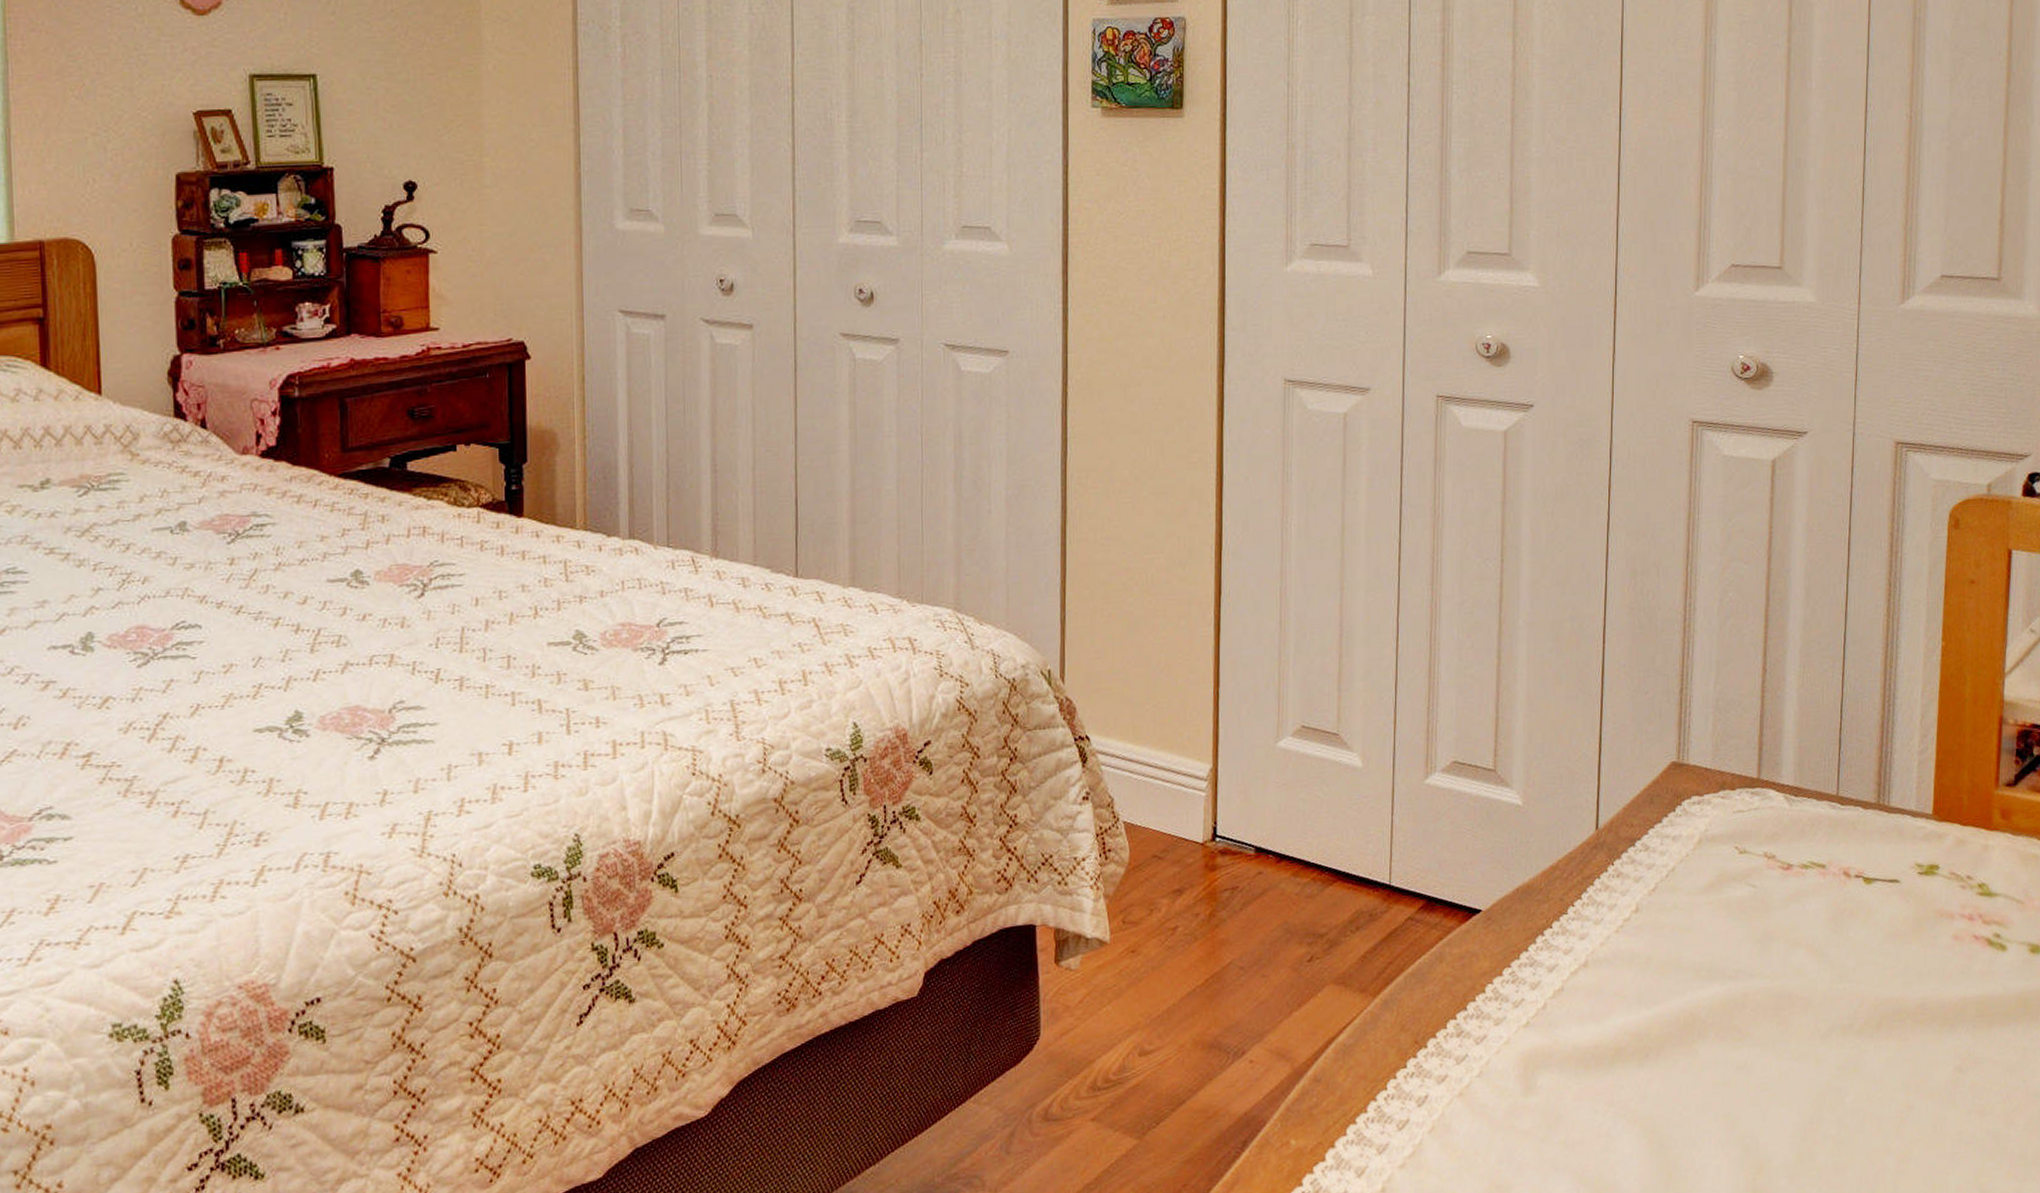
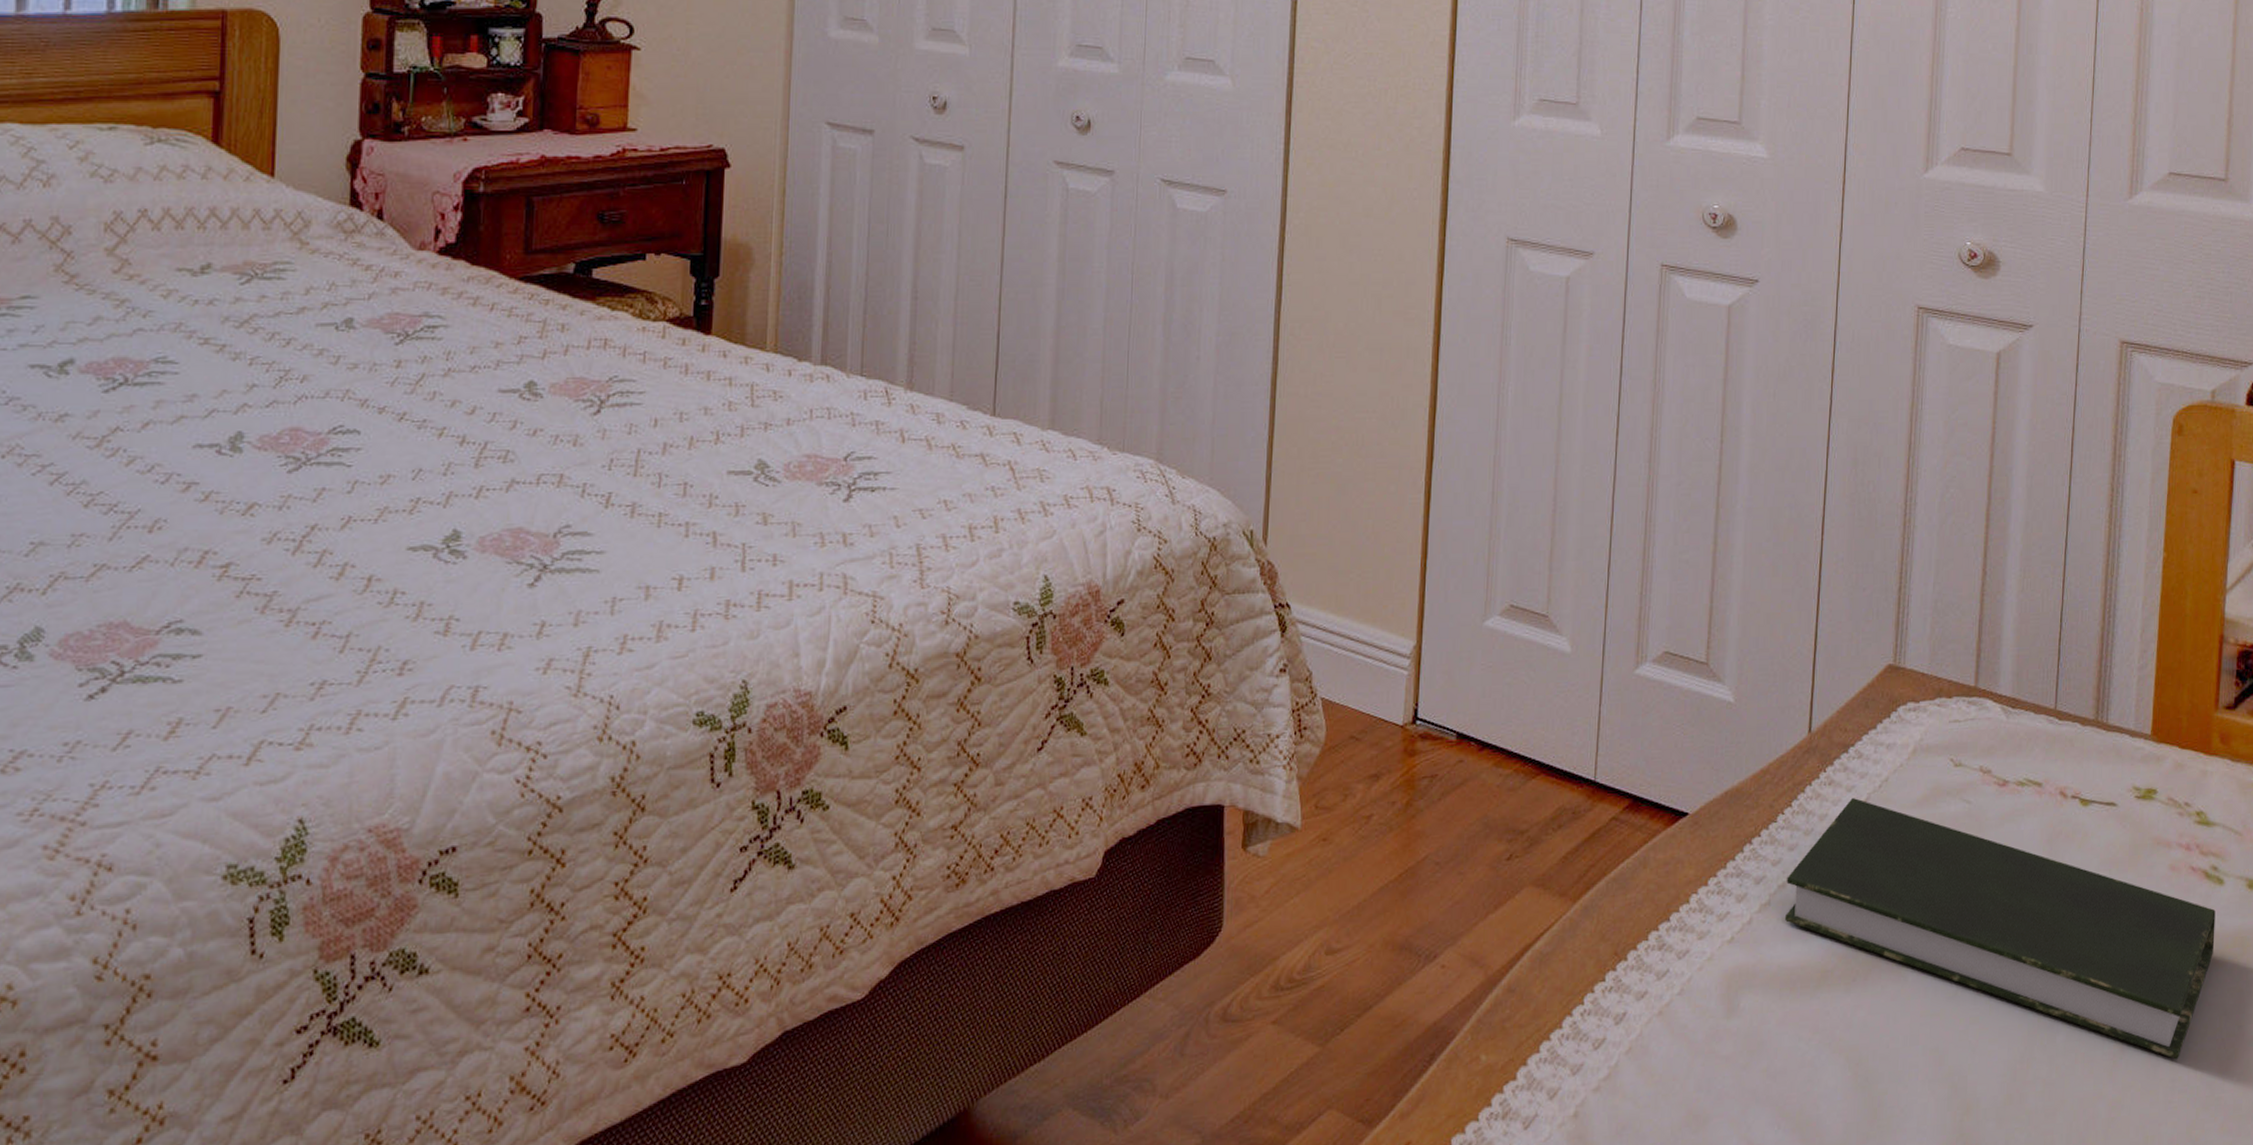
book: none [1577,888,1999,1114] -> present [1784,798,2216,1060]

